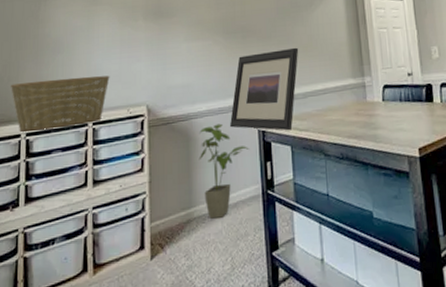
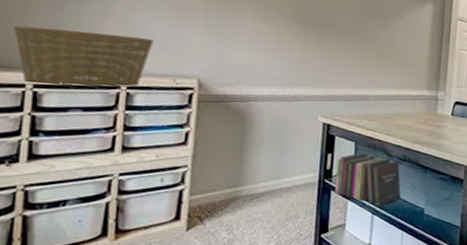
house plant: present [198,123,249,219] -> none [253,110,311,199]
picture frame: present [230,47,299,130] -> none [293,48,378,127]
books: none [276,156,346,215] -> present [334,152,402,207]

